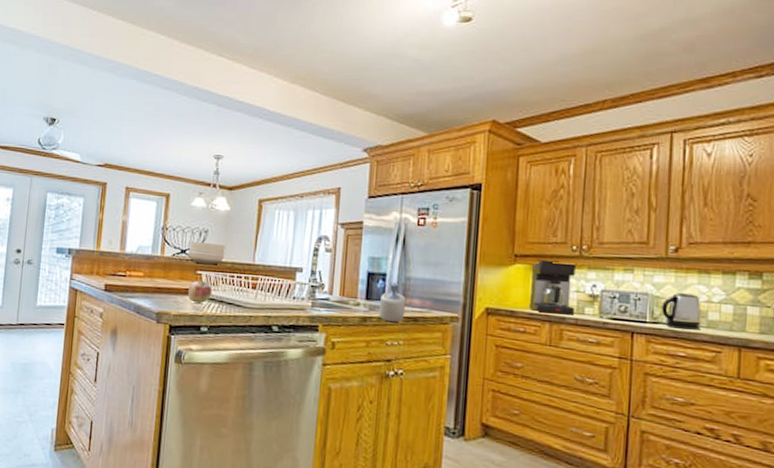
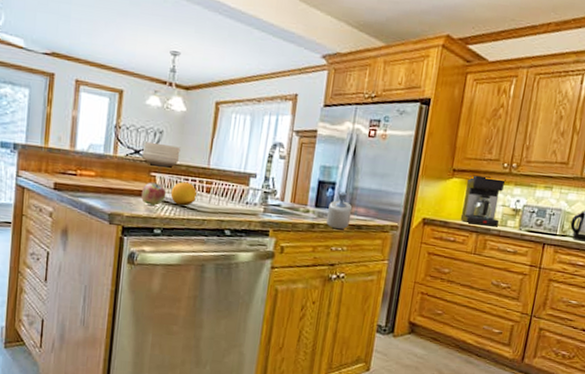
fruit: none [216,278,242,303] -> present [170,181,197,206]

